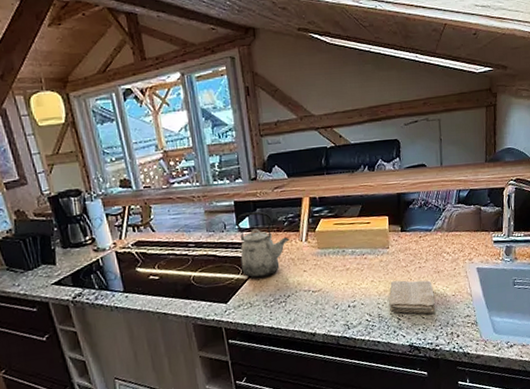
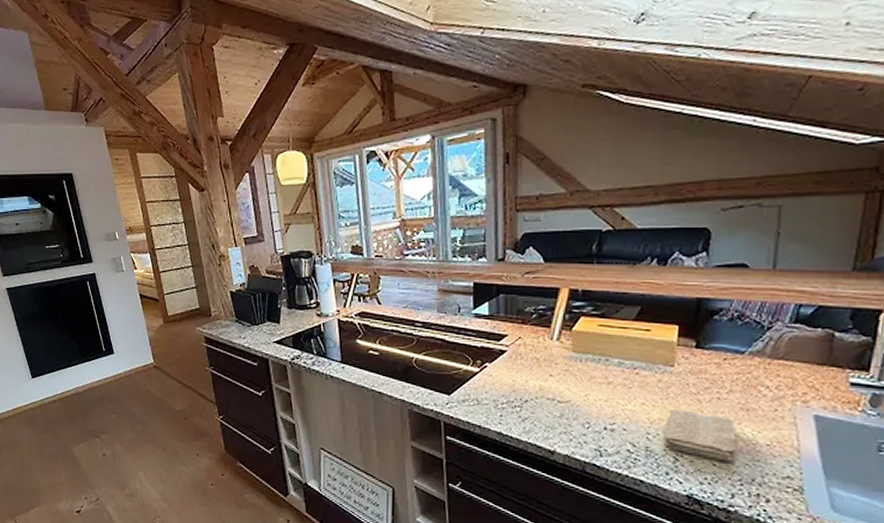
kettle: present [235,211,290,278] -> none [472,297,537,374]

